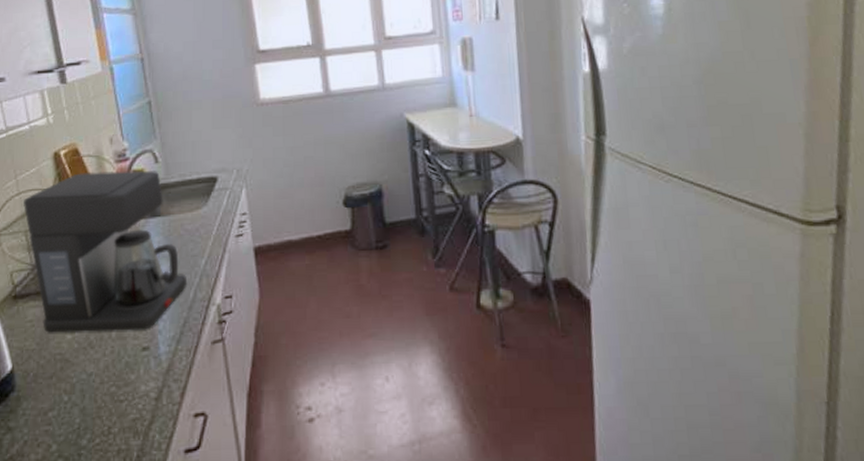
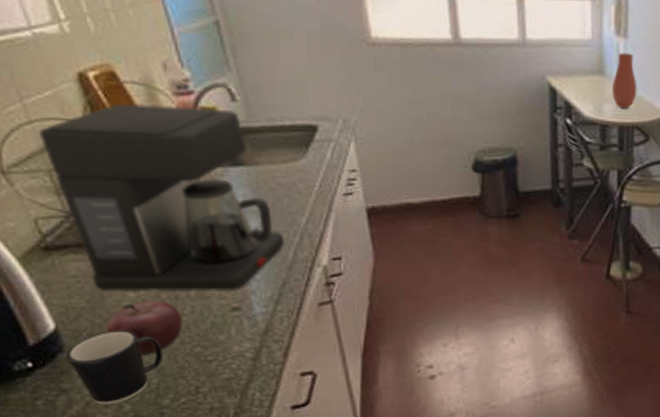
mug: none [16,371,86,445] -> present [66,330,163,406]
fruit: none [47,342,104,395] -> present [105,301,183,355]
vase: none [465,84,489,135] -> present [612,52,638,109]

